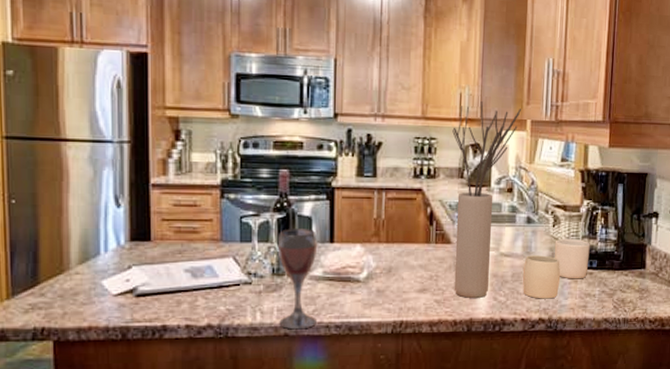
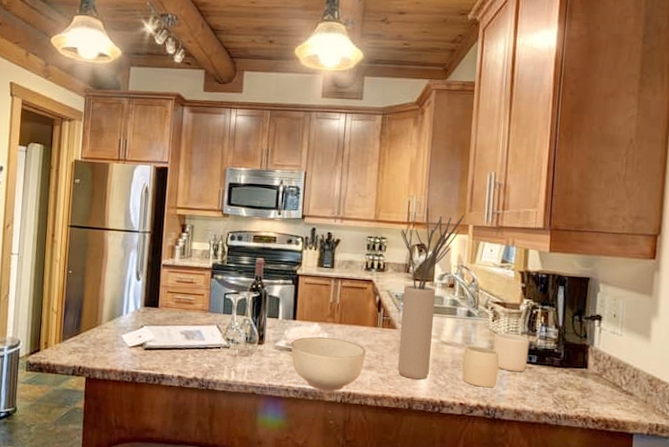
cup: present [277,229,318,330] -> none [248,306,283,390]
bowl: none [329,261,419,323] -> present [291,336,367,391]

